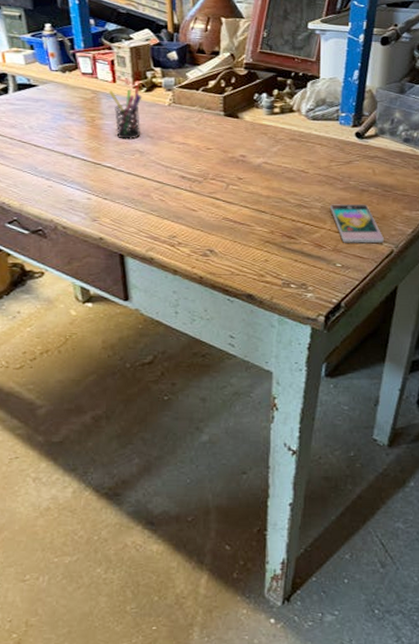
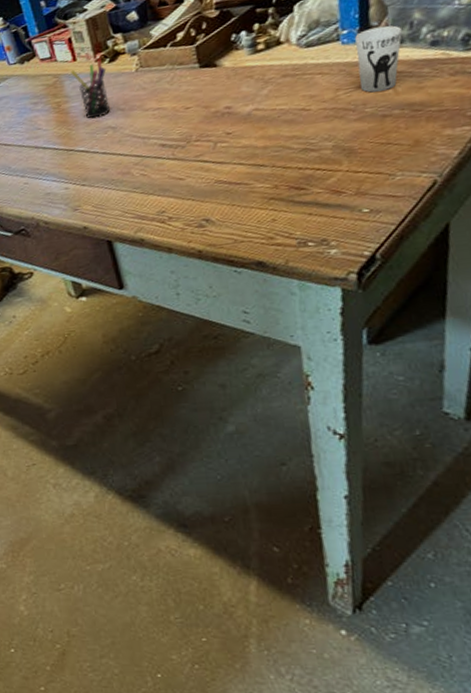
smartphone: present [330,204,384,244] -> none [344,131,422,183]
cup: none [348,116,385,170] -> present [355,25,402,93]

